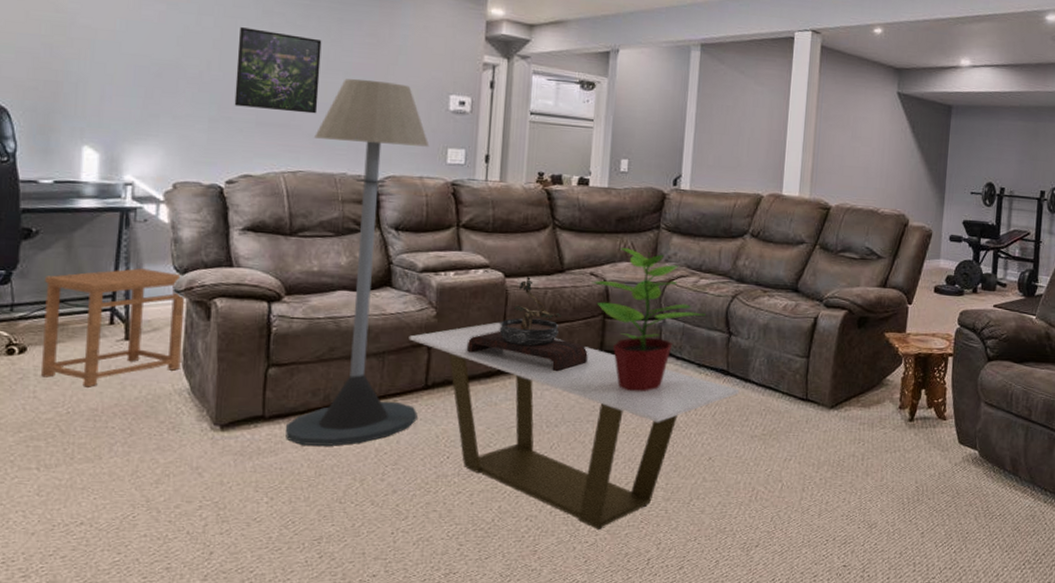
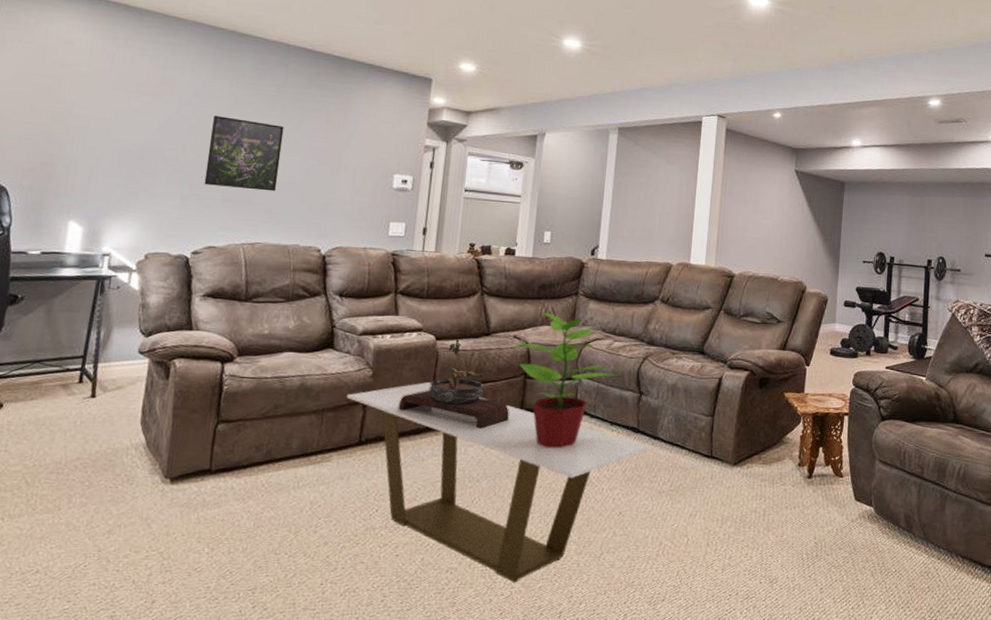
side table: present [41,268,186,387] -> none [14,331,149,442]
floor lamp: present [286,78,430,446] -> none [229,160,374,499]

